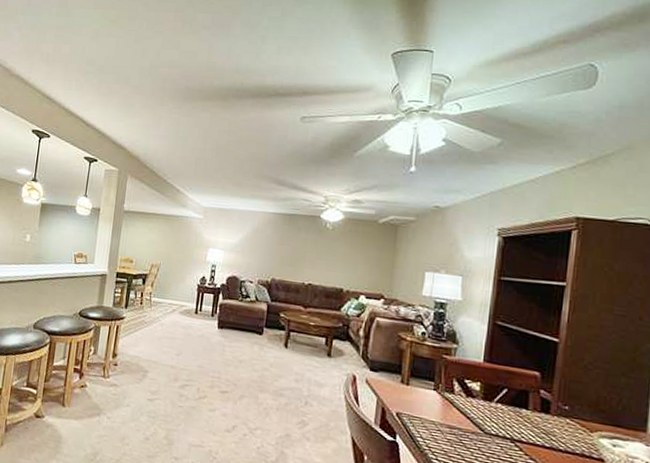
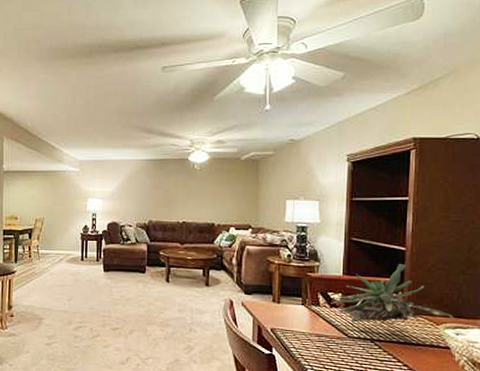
plant: none [467,357,611,427] -> present [330,264,454,326]

